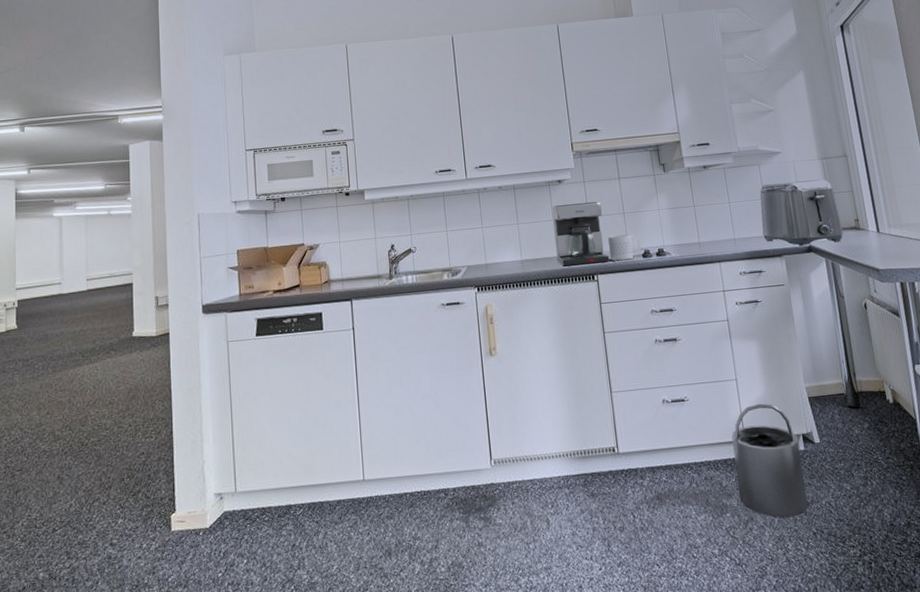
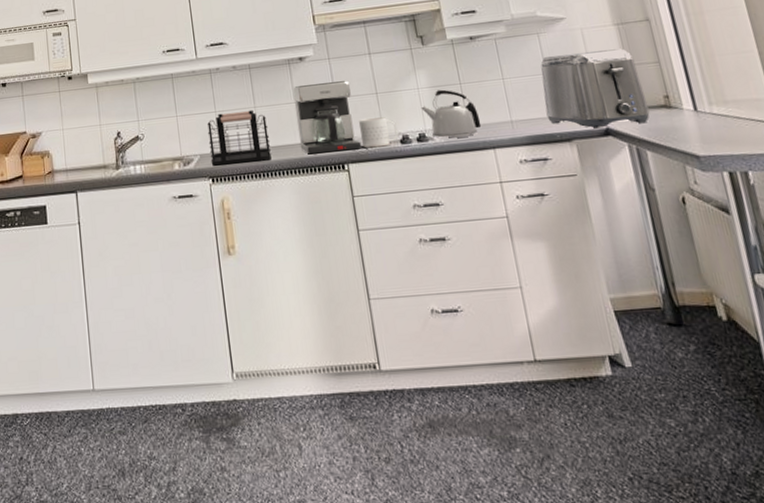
dish rack: none [474,226,531,278] -> present [207,110,272,167]
kettle: none [661,211,710,254] -> present [421,89,482,139]
bucket: present [731,403,808,518] -> none [518,317,621,457]

